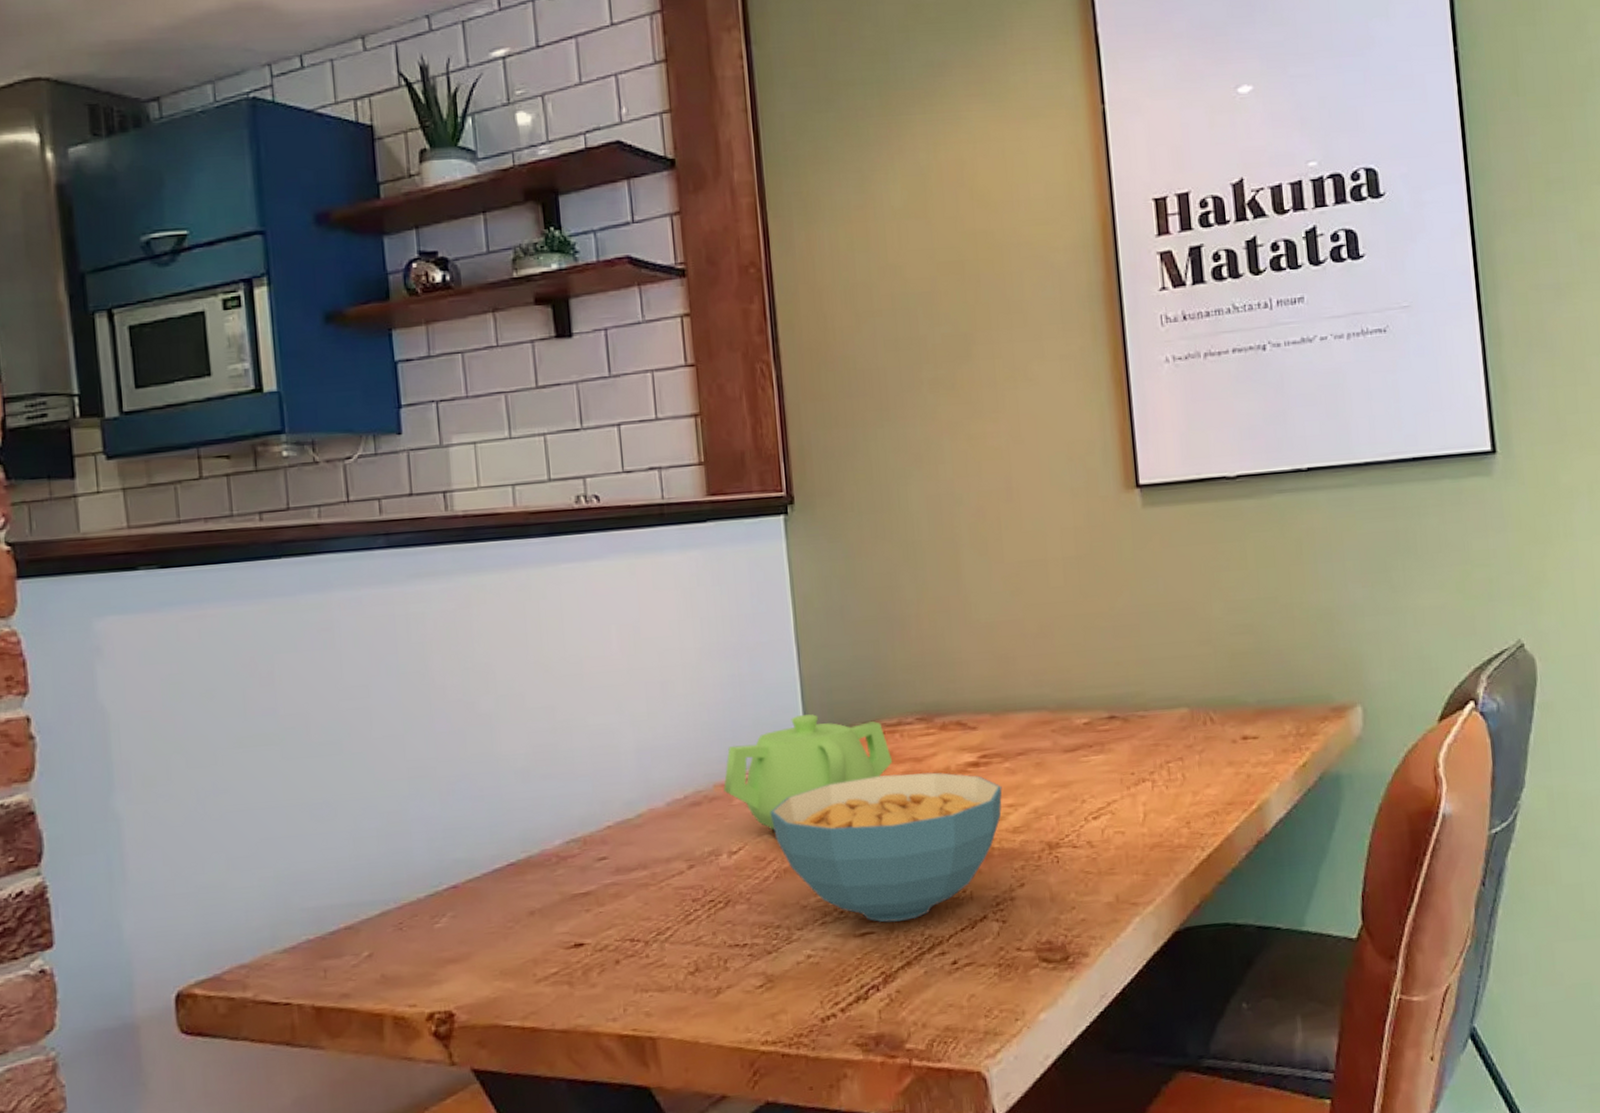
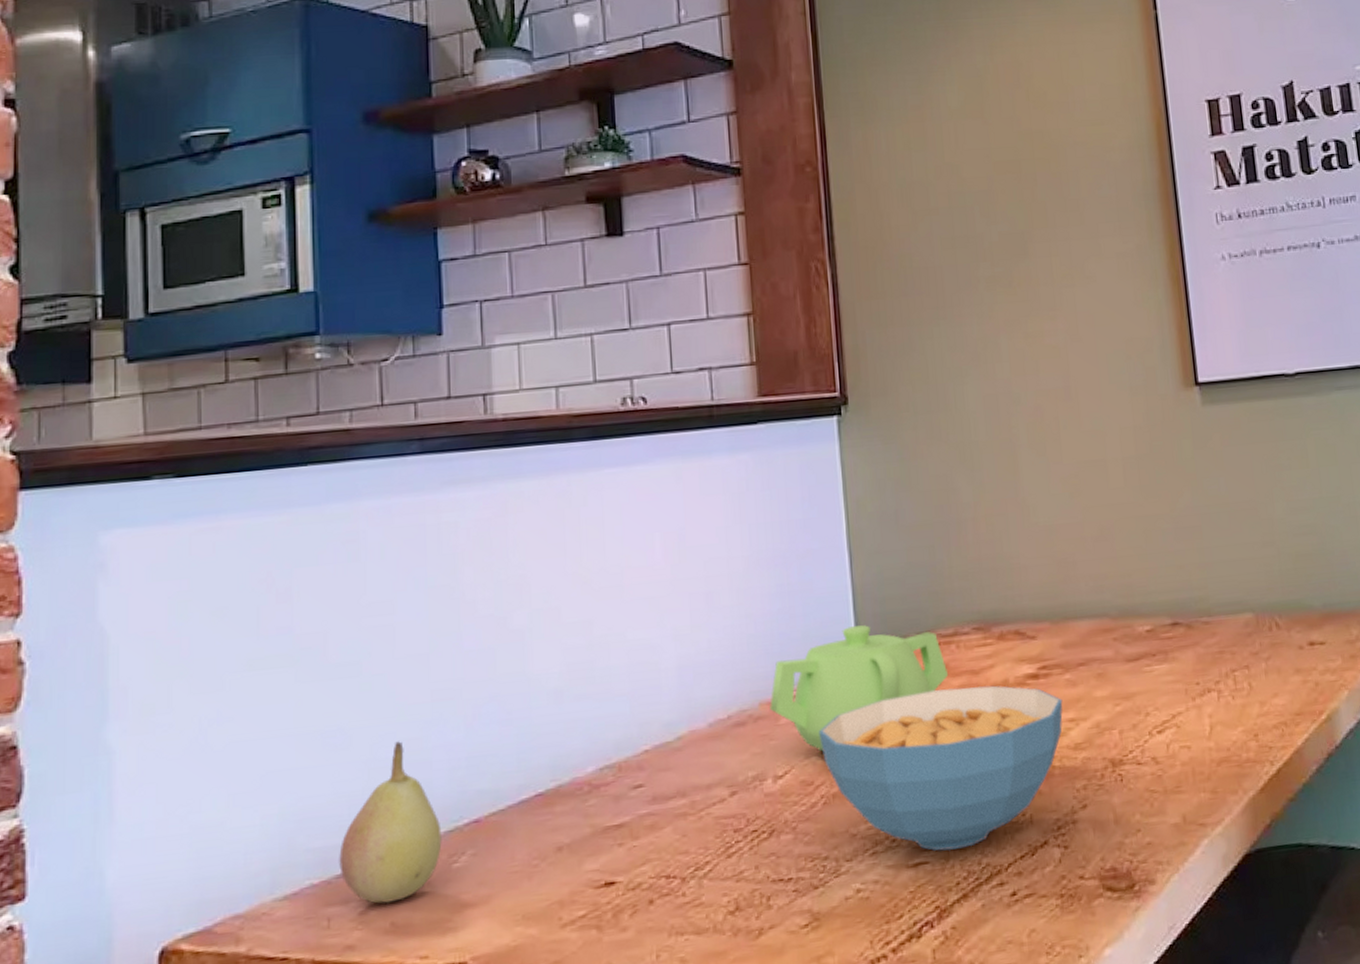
fruit: none [331,814,424,958] -> present [339,741,442,904]

